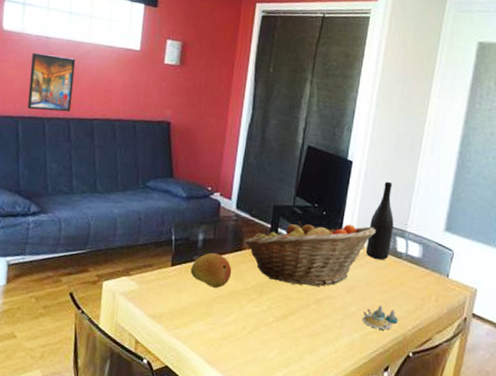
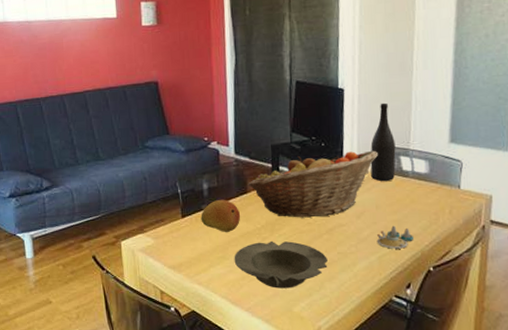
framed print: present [27,52,76,112] -> none [18,37,62,93]
bowl: none [217,302,311,356] -> present [234,240,328,289]

